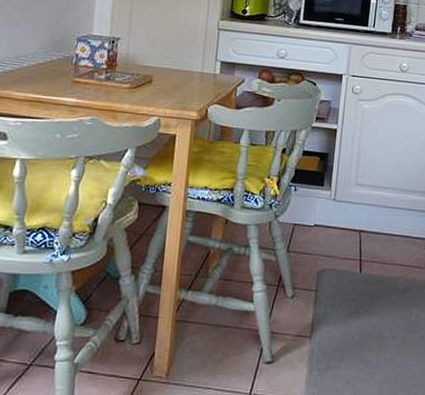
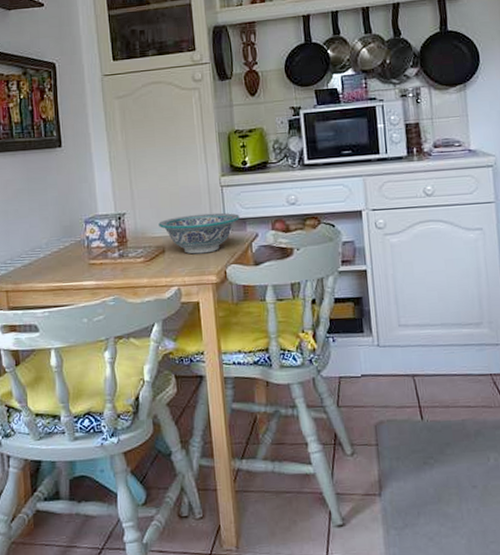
bowl: none [151,50,231,90] -> present [158,212,240,254]

